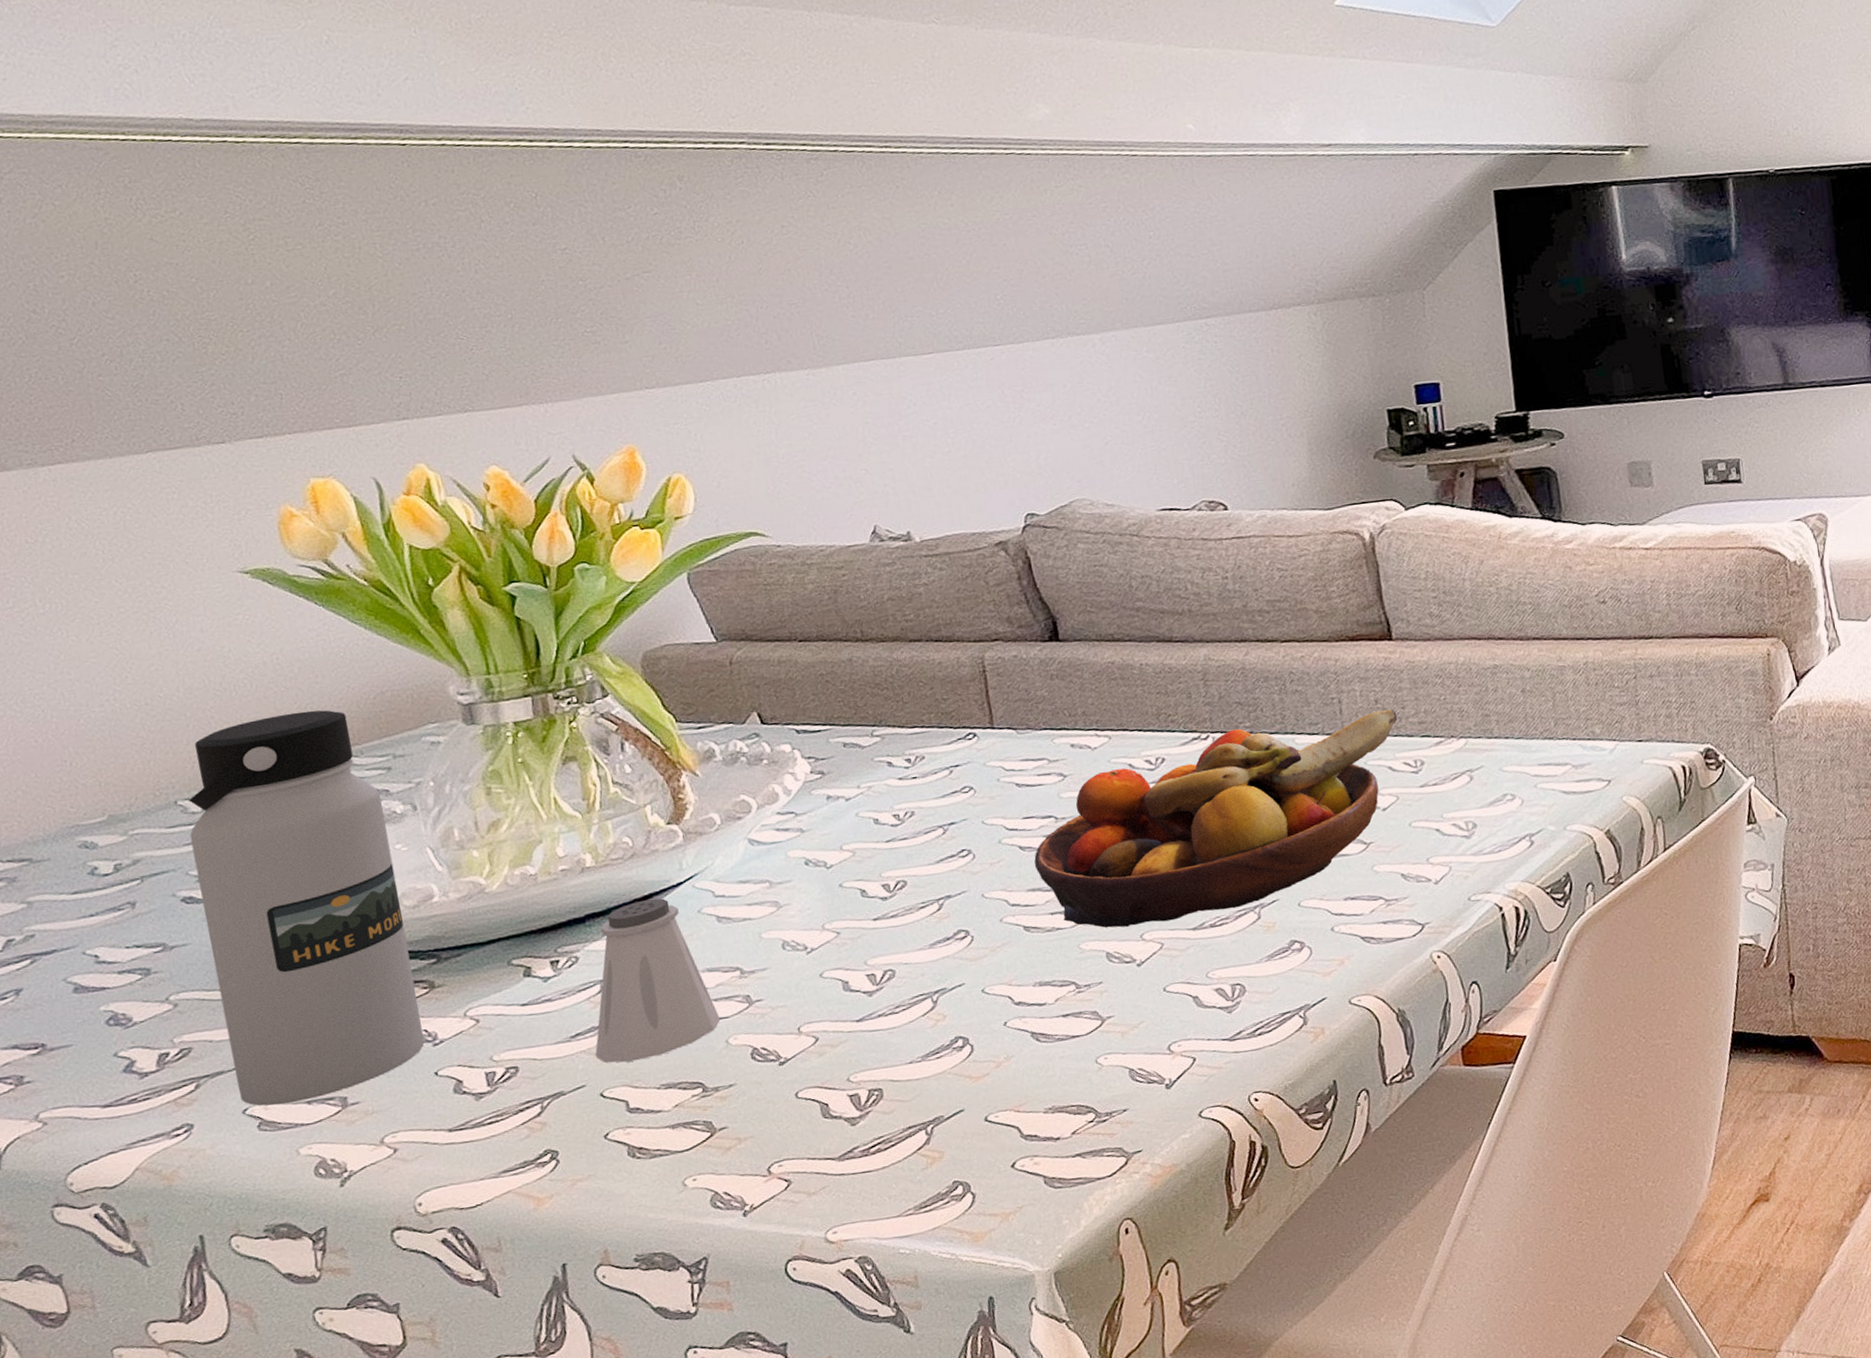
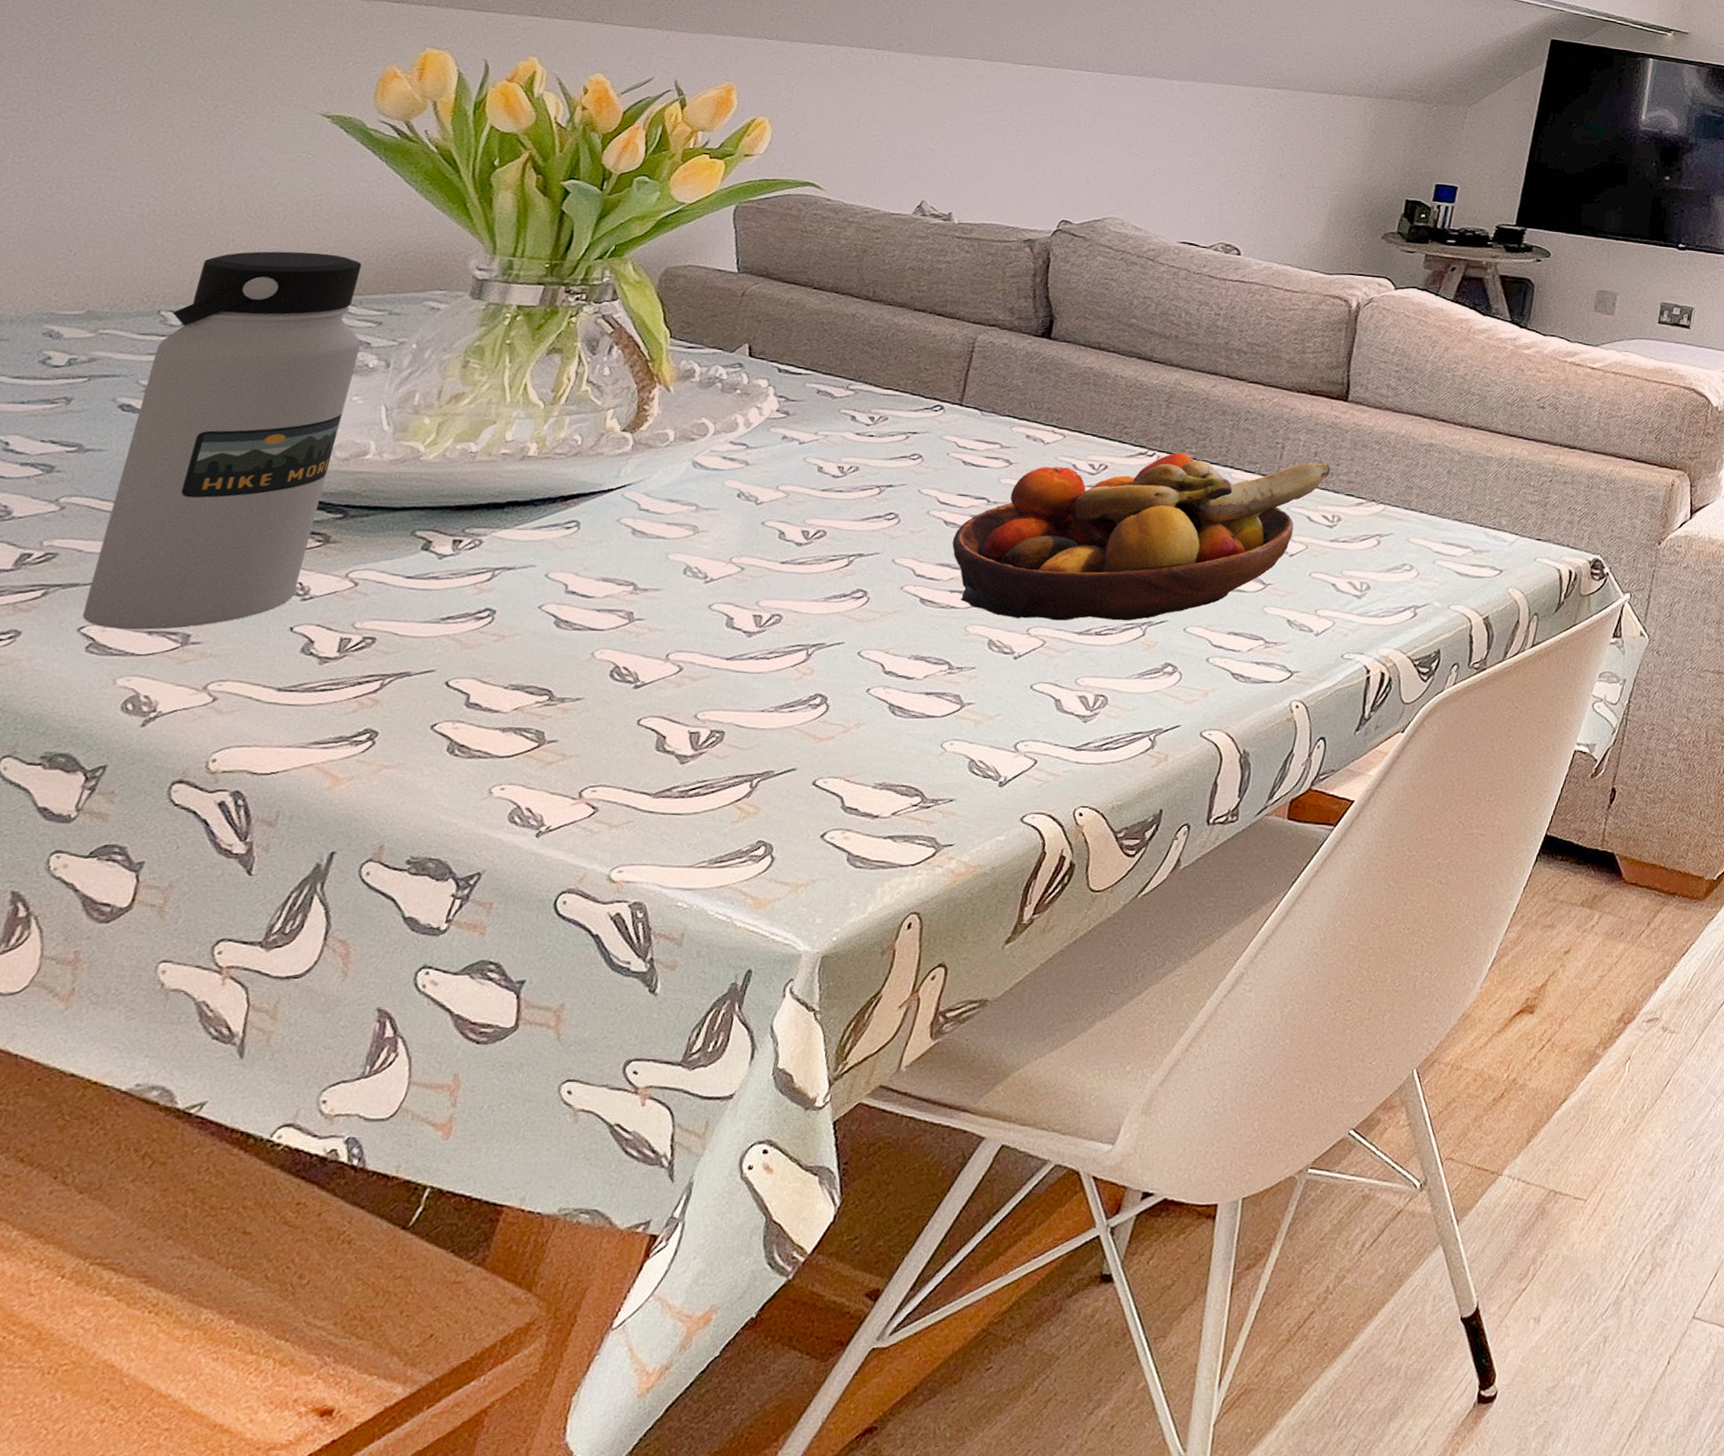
saltshaker: present [595,898,721,1063] -> none [458,498,599,656]

